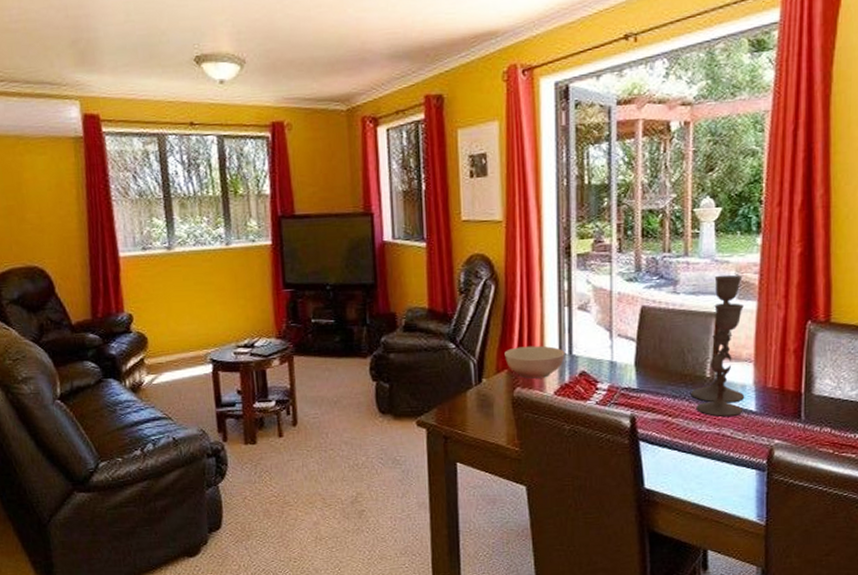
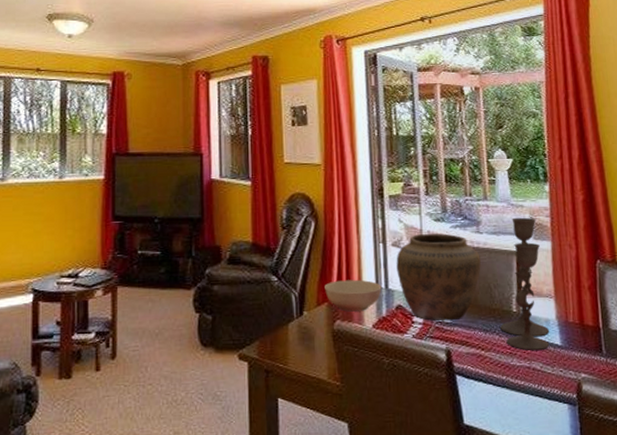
vase: none [582,295,675,388] -> present [396,233,481,321]

